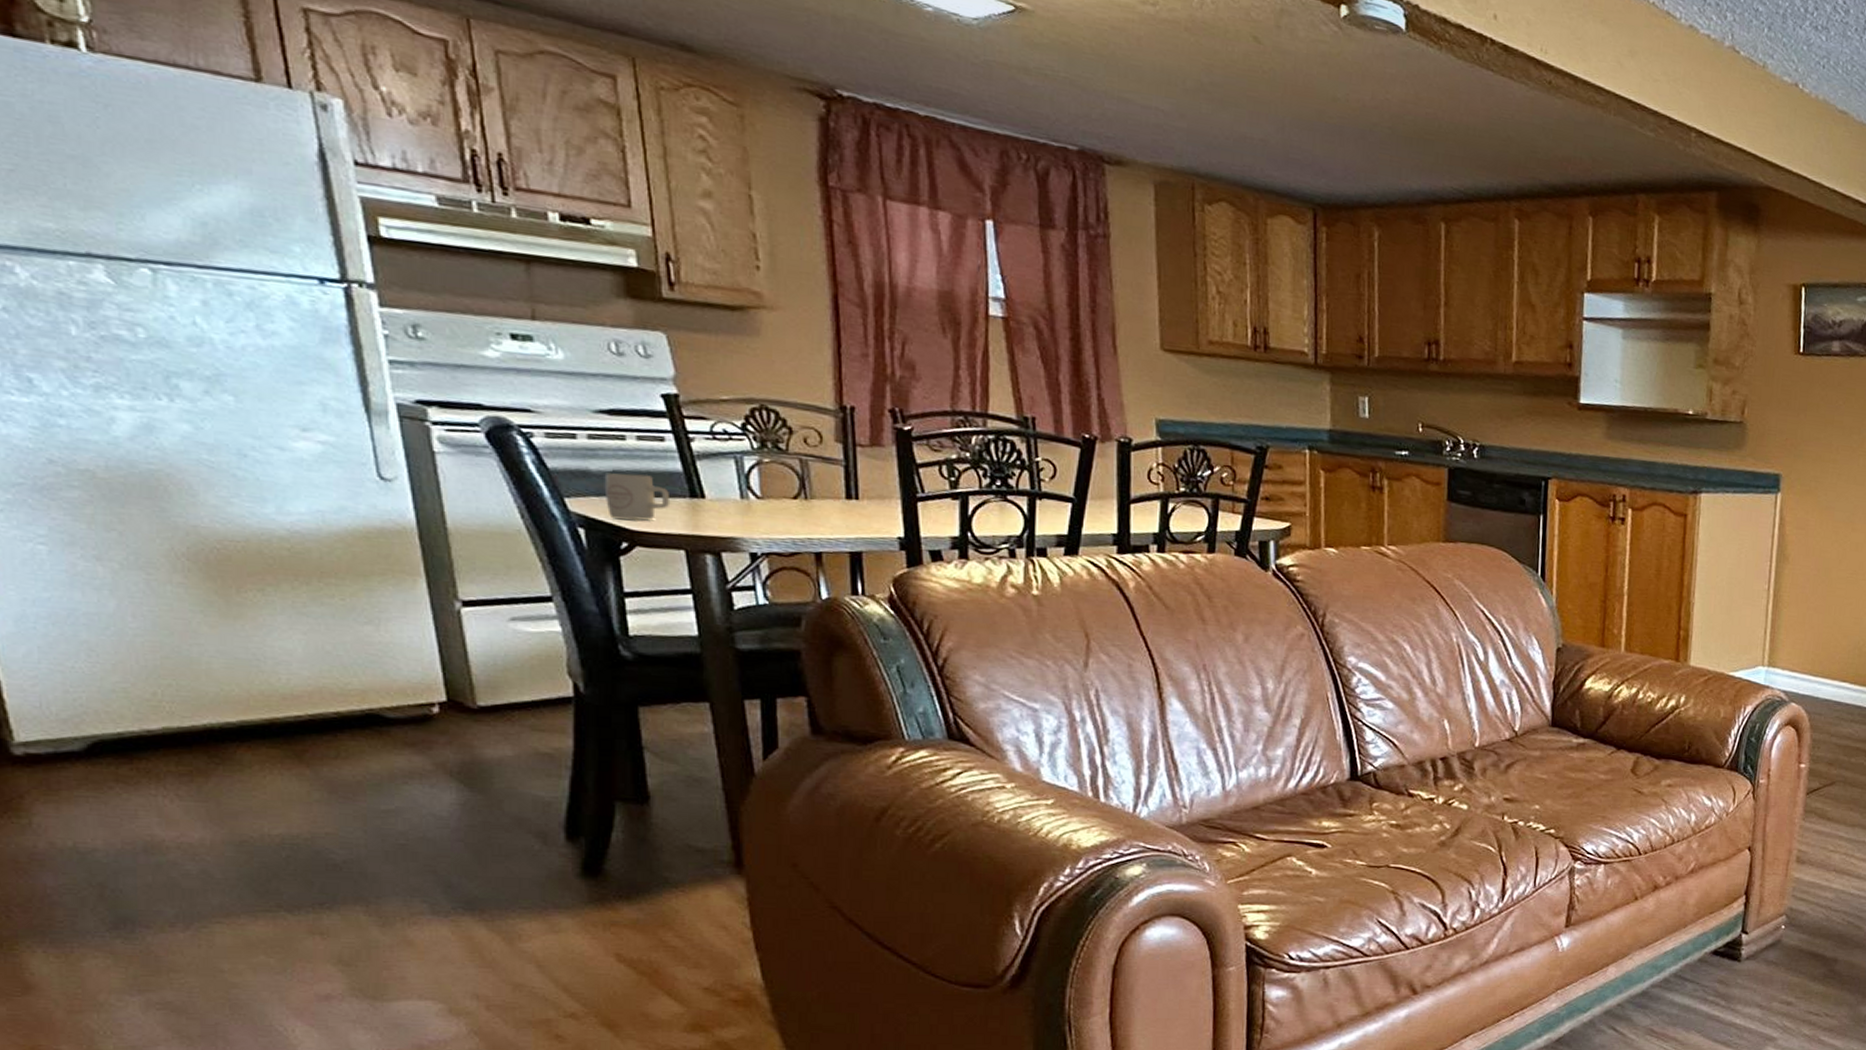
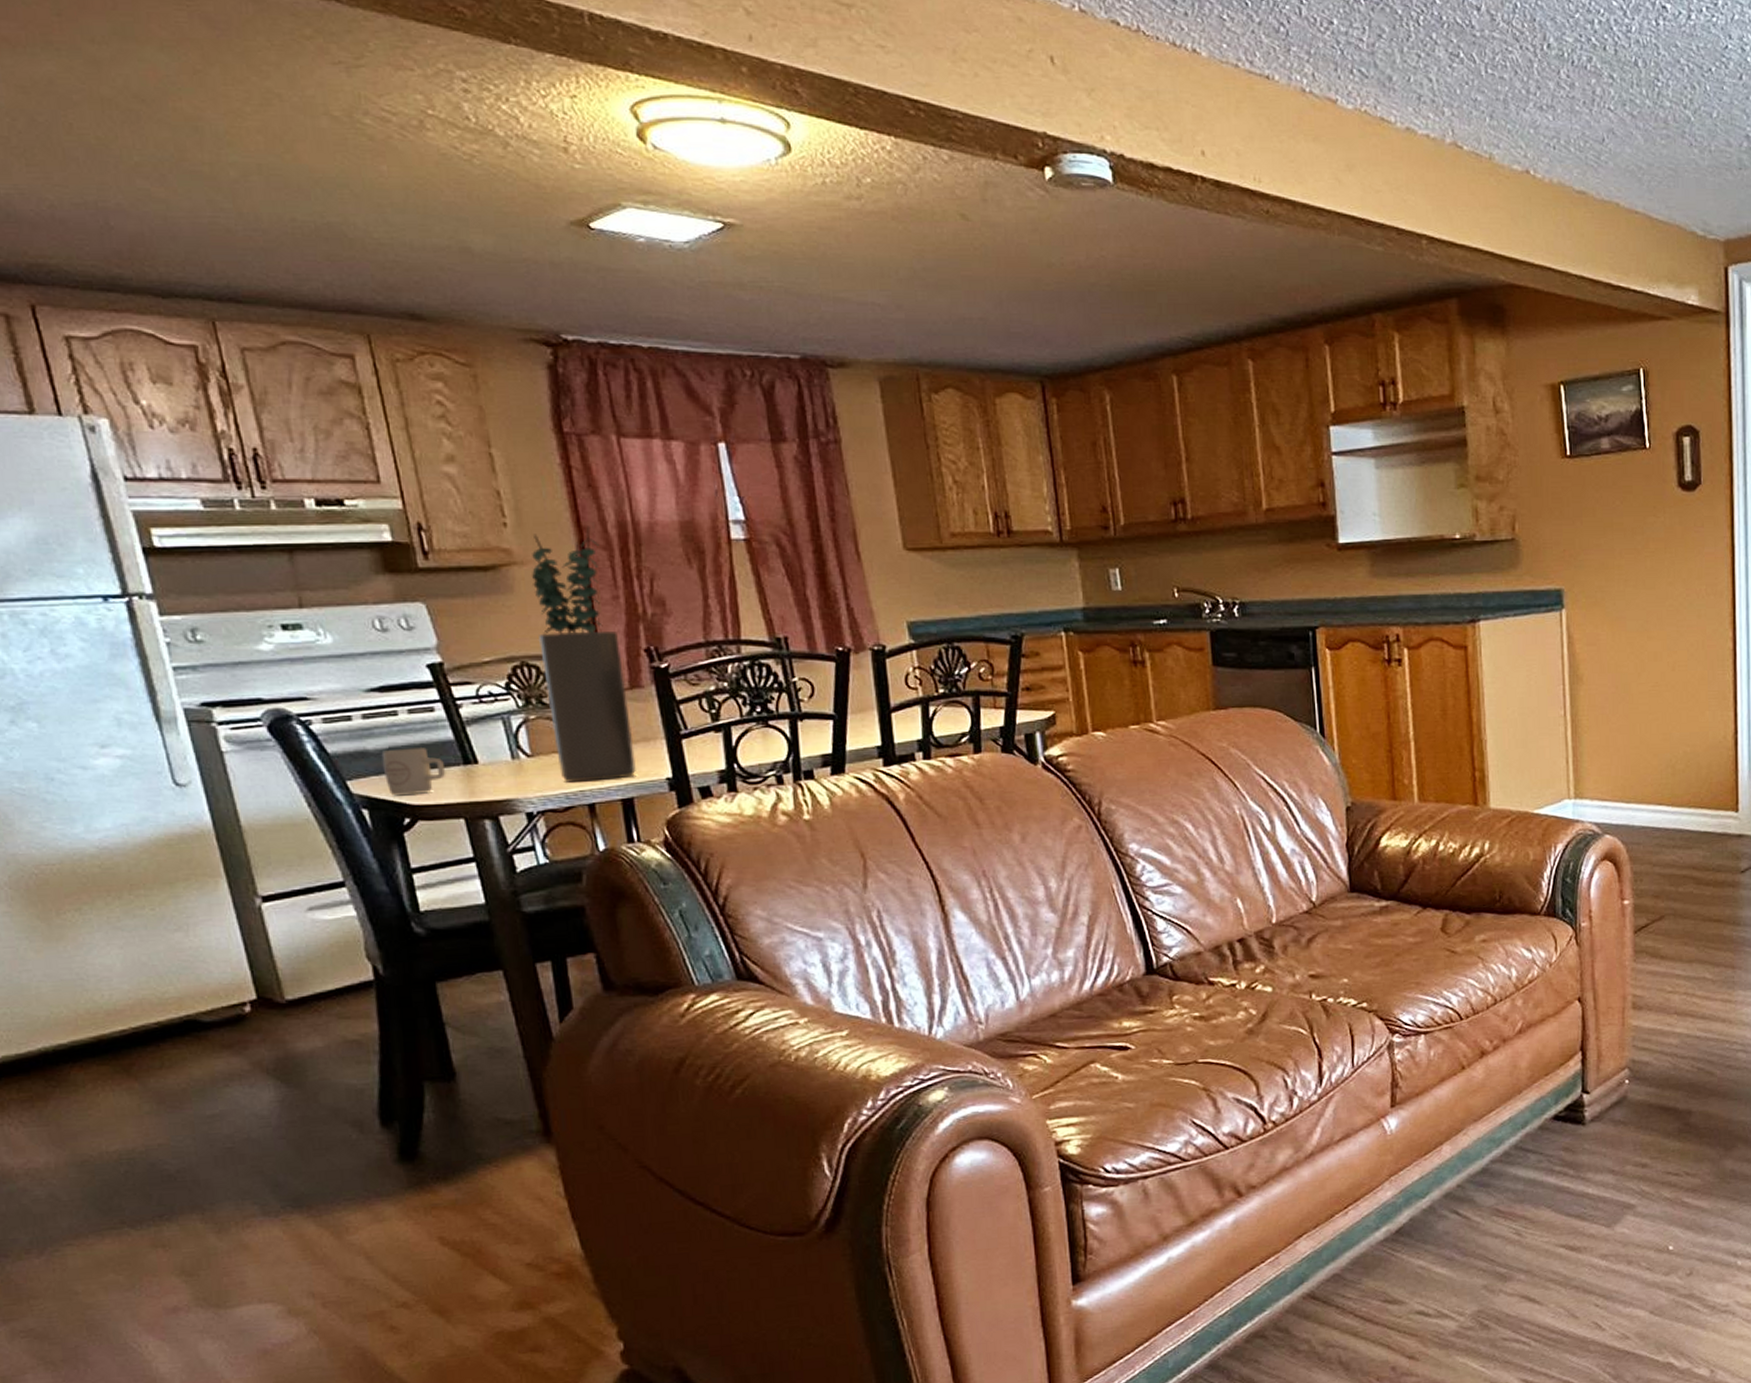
vase: none [781,281,868,531] -> present [532,526,636,782]

